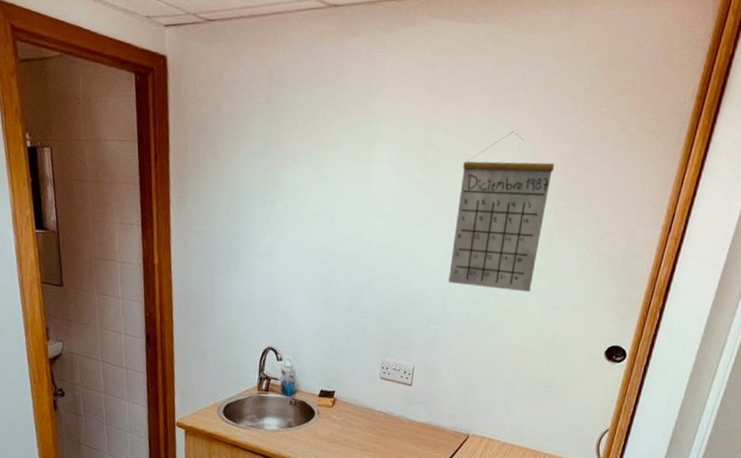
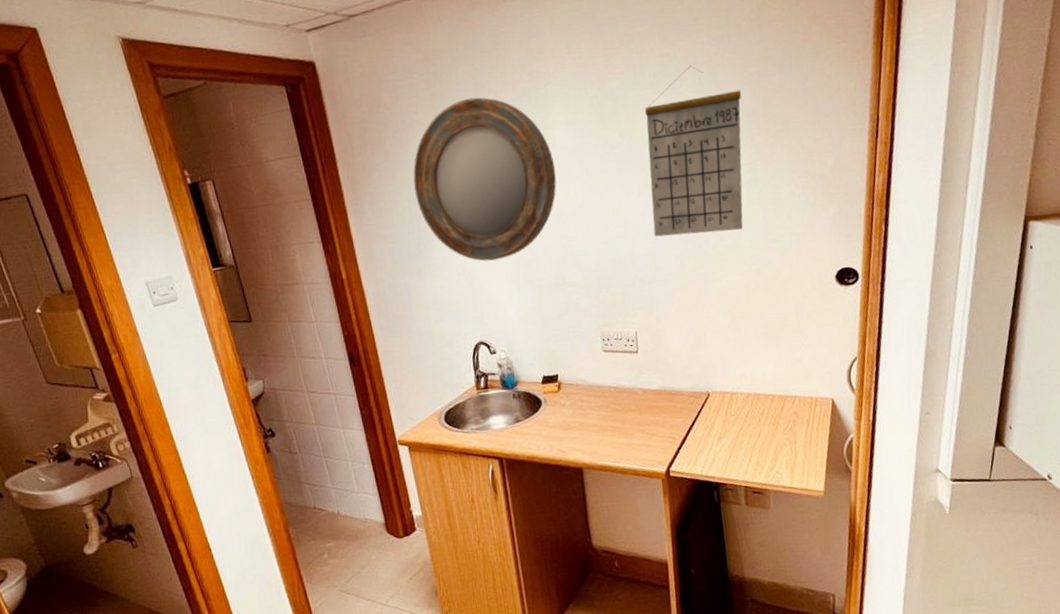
home mirror: none [236,119,370,276] -> present [412,97,557,261]

